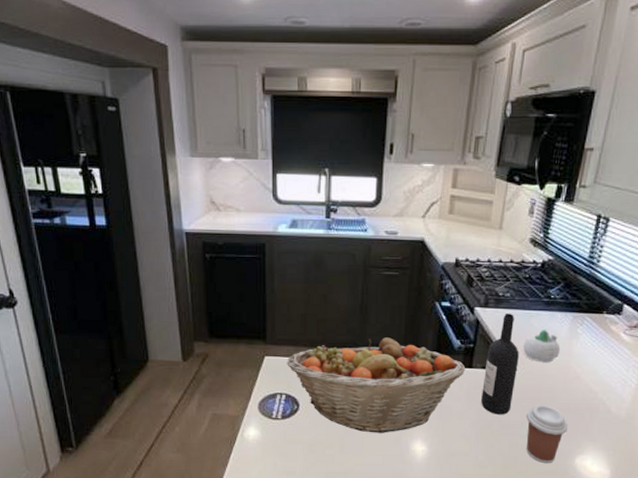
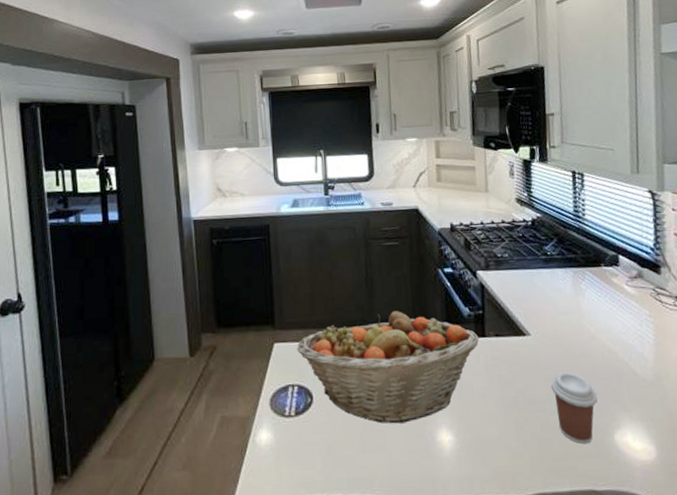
wine bottle: present [481,314,519,415] -> none [497,274,534,389]
succulent planter: present [523,329,561,363] -> none [531,287,570,324]

